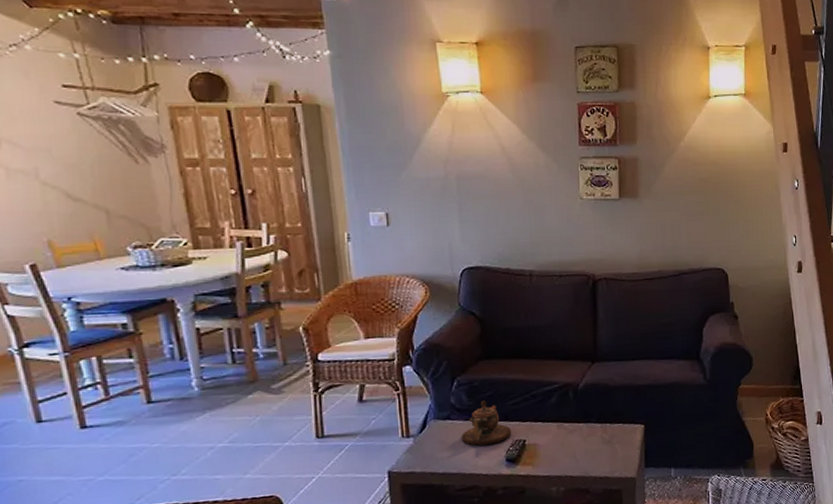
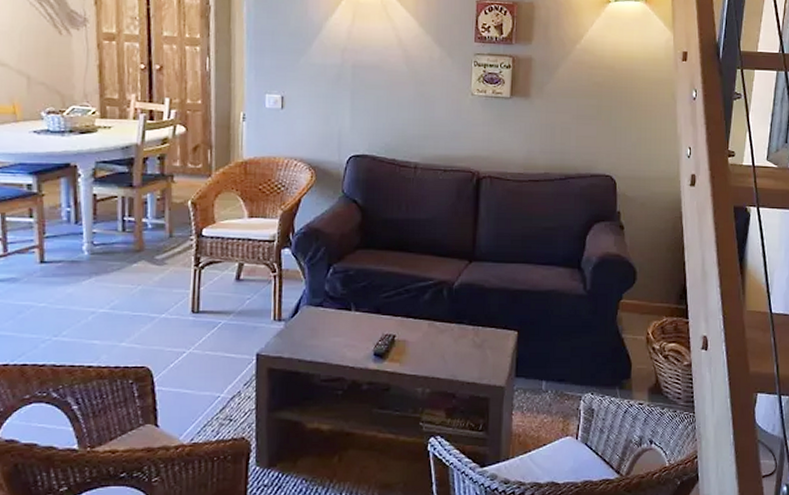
teapot: present [462,400,512,446] -> none [332,290,383,336]

